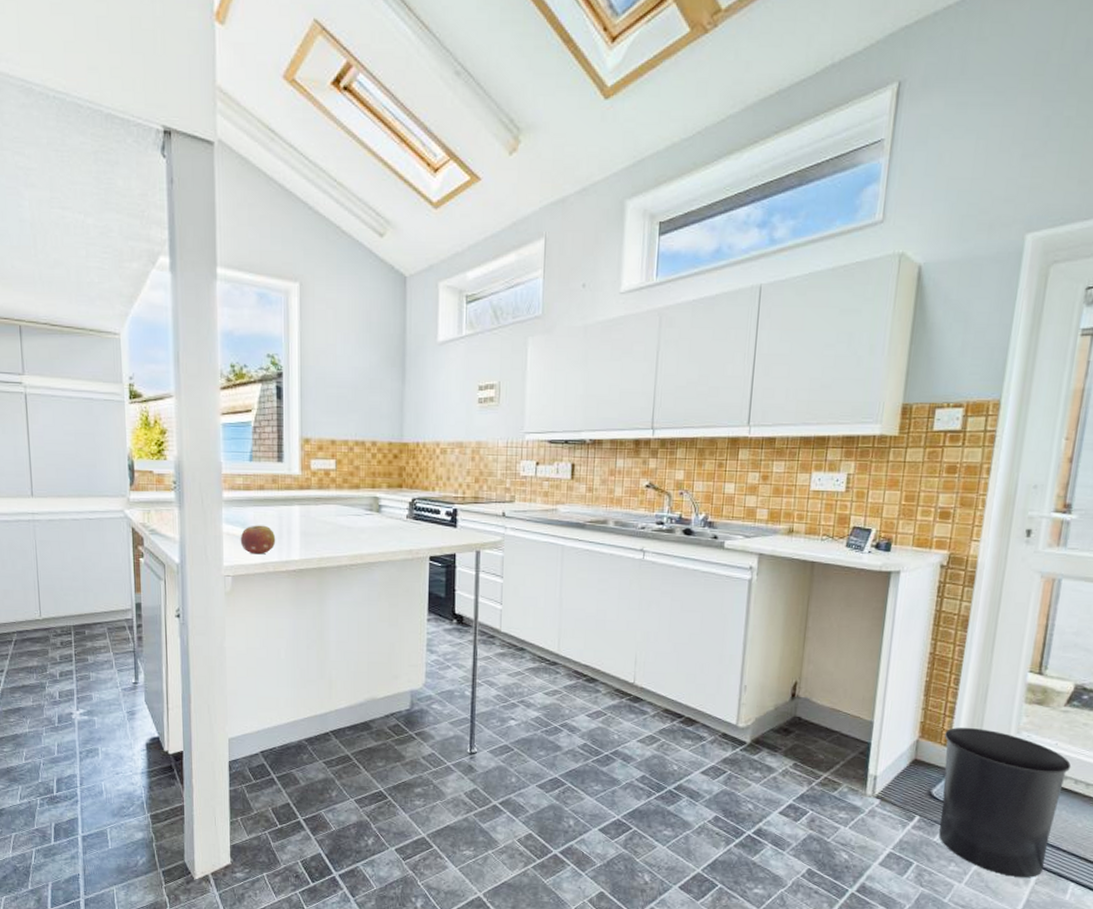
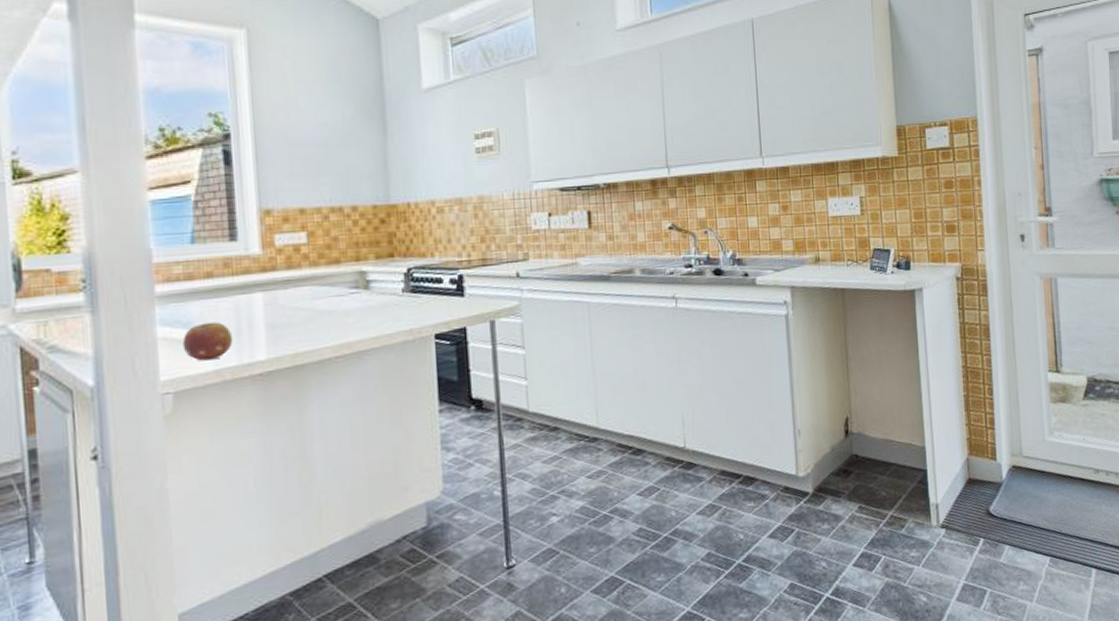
waste bin: present [939,727,1072,877] -> none [990,435,1100,584]

